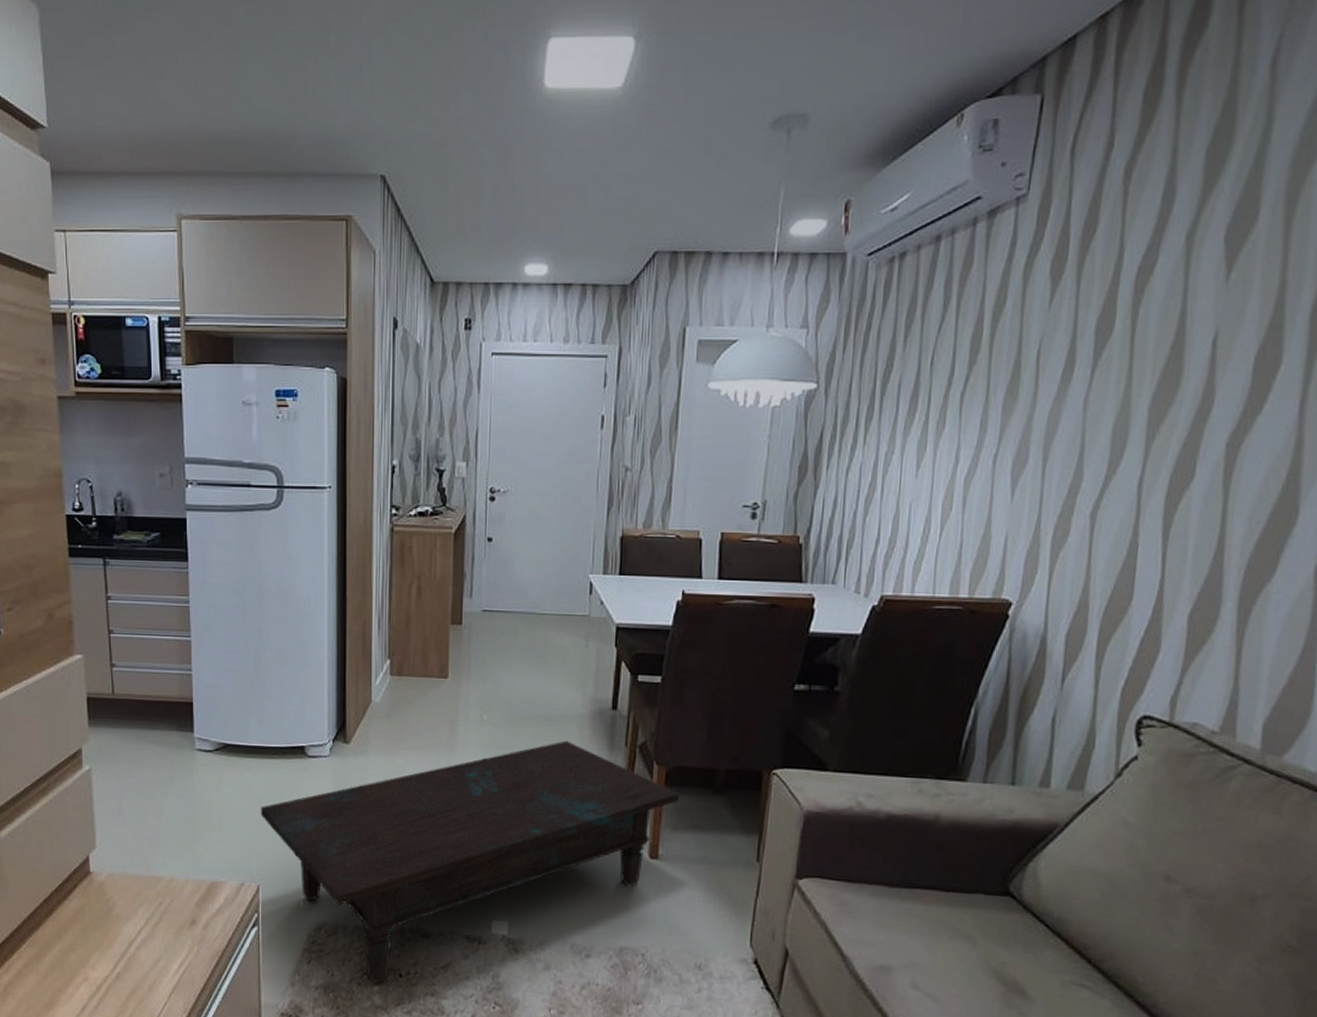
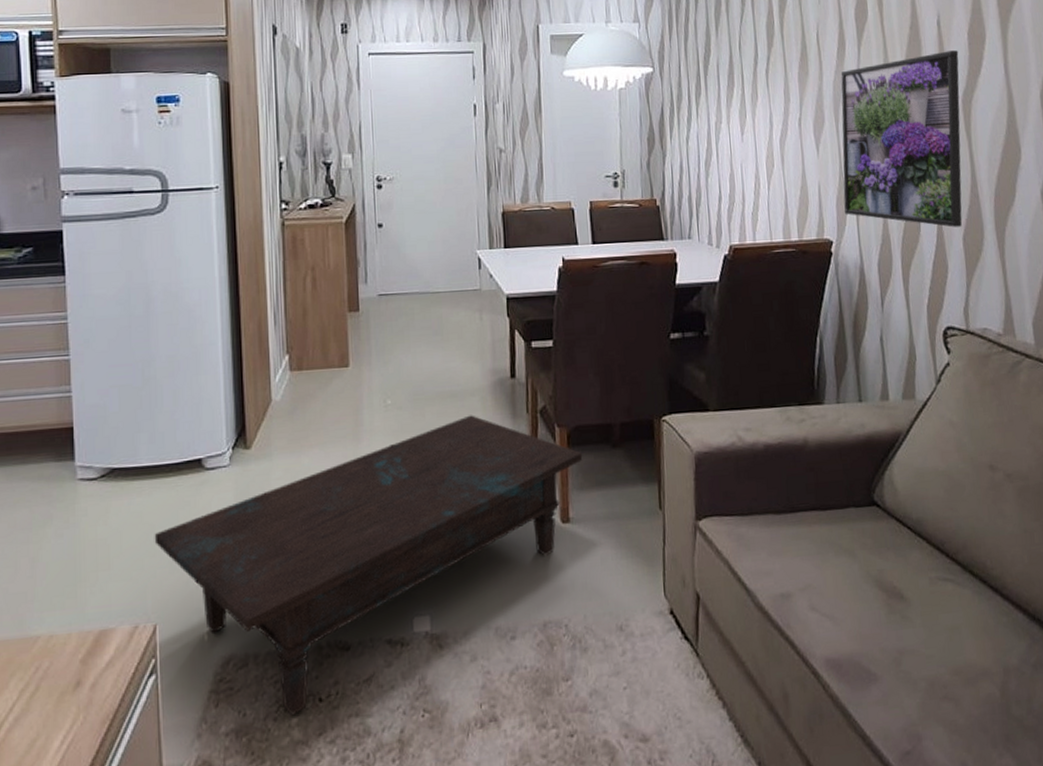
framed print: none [1033,379,1236,601] -> present [840,50,963,228]

